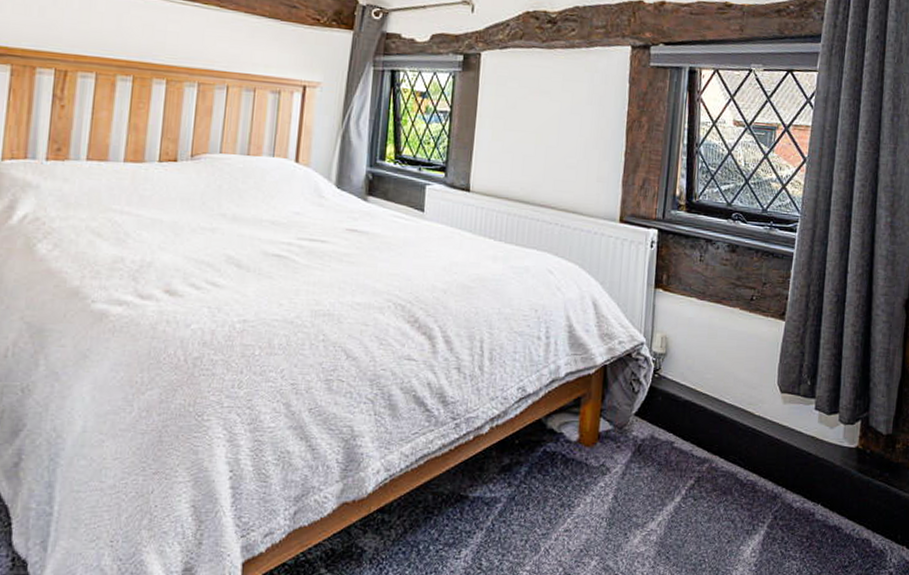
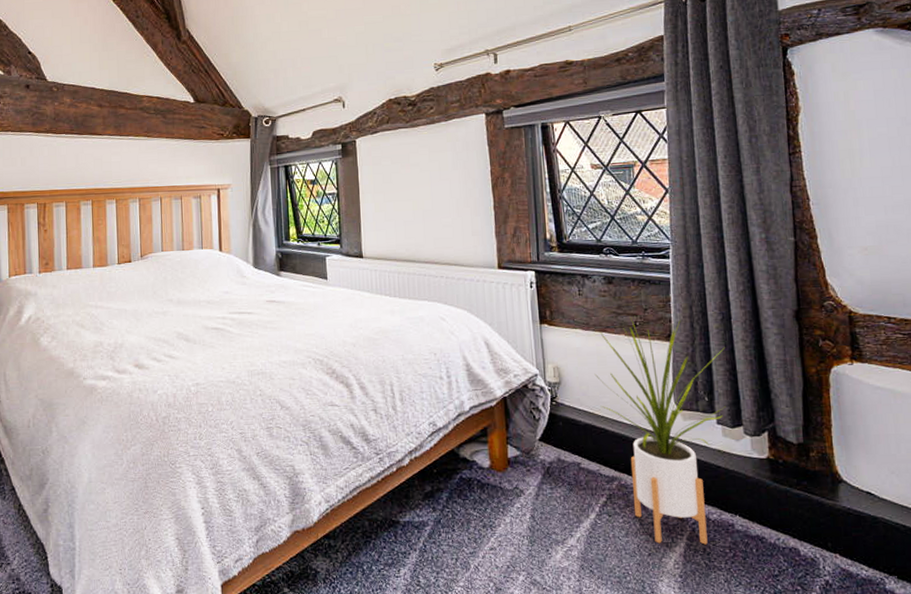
house plant: none [702,290,835,533] -> present [594,317,726,545]

